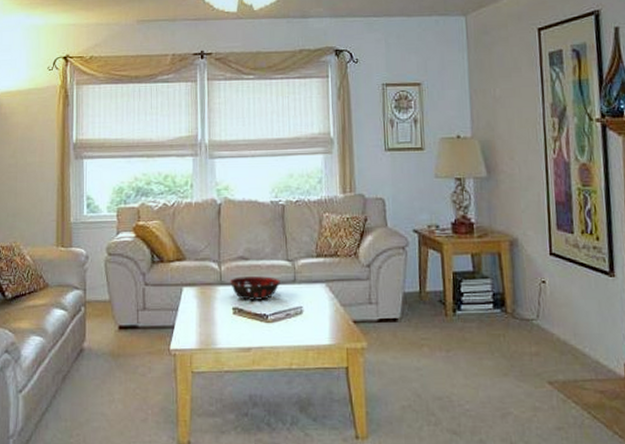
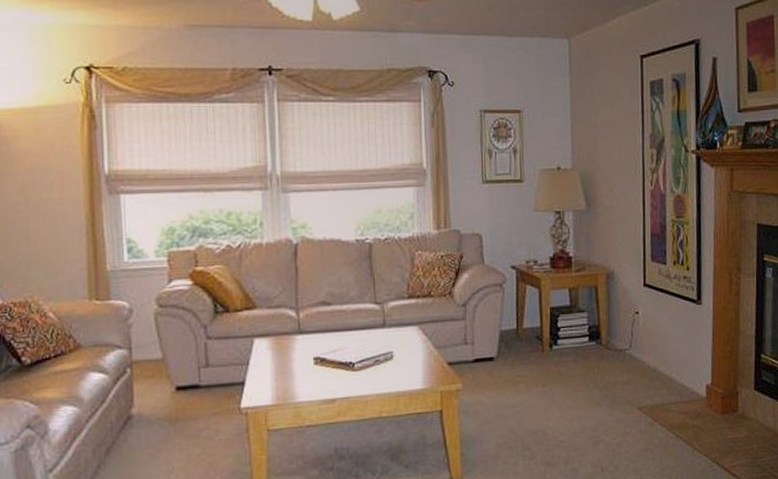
decorative bowl: present [229,276,280,300] -> none [309,322,368,349]

